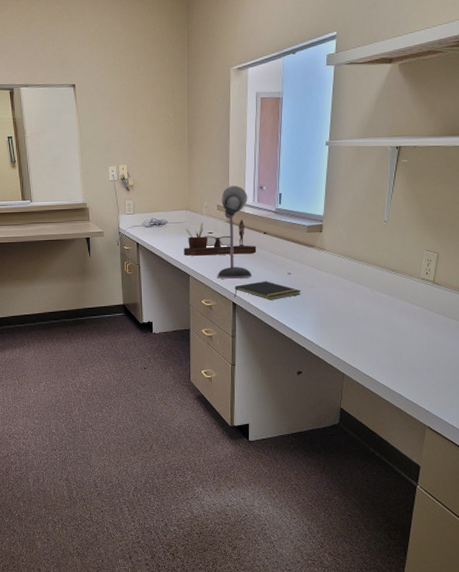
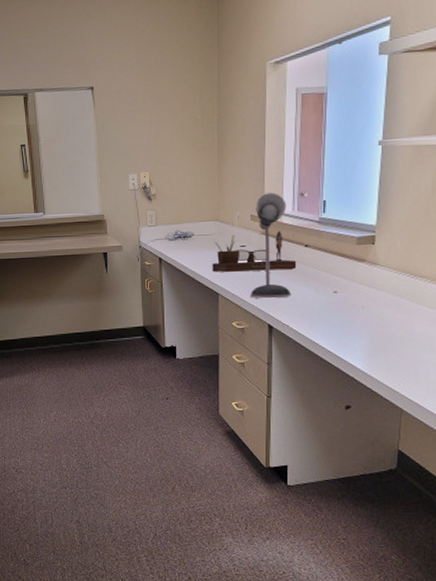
notepad: present [234,281,301,300] -> none [270,301,350,323]

